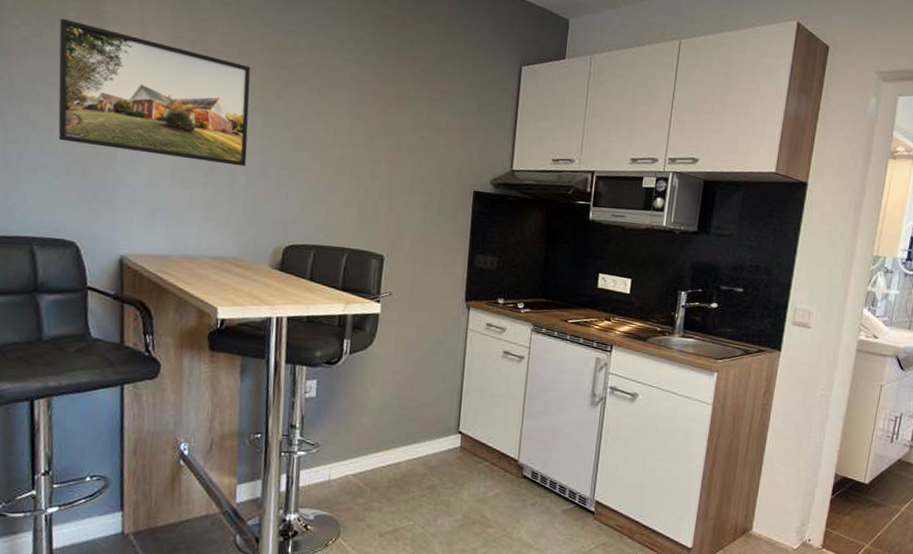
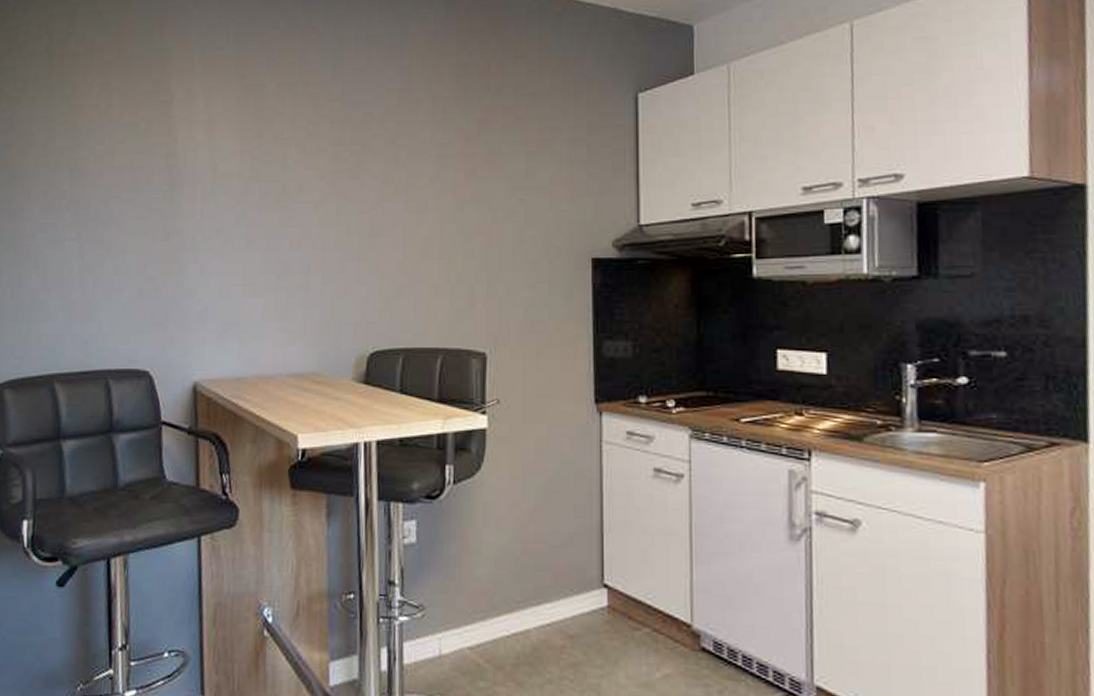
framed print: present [58,18,251,167] -> none [130,130,322,264]

